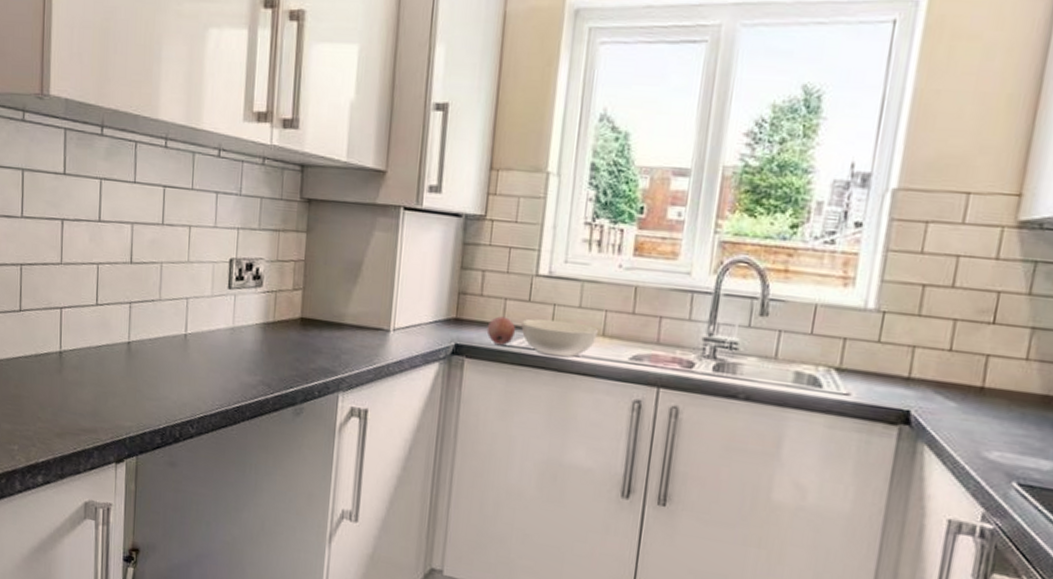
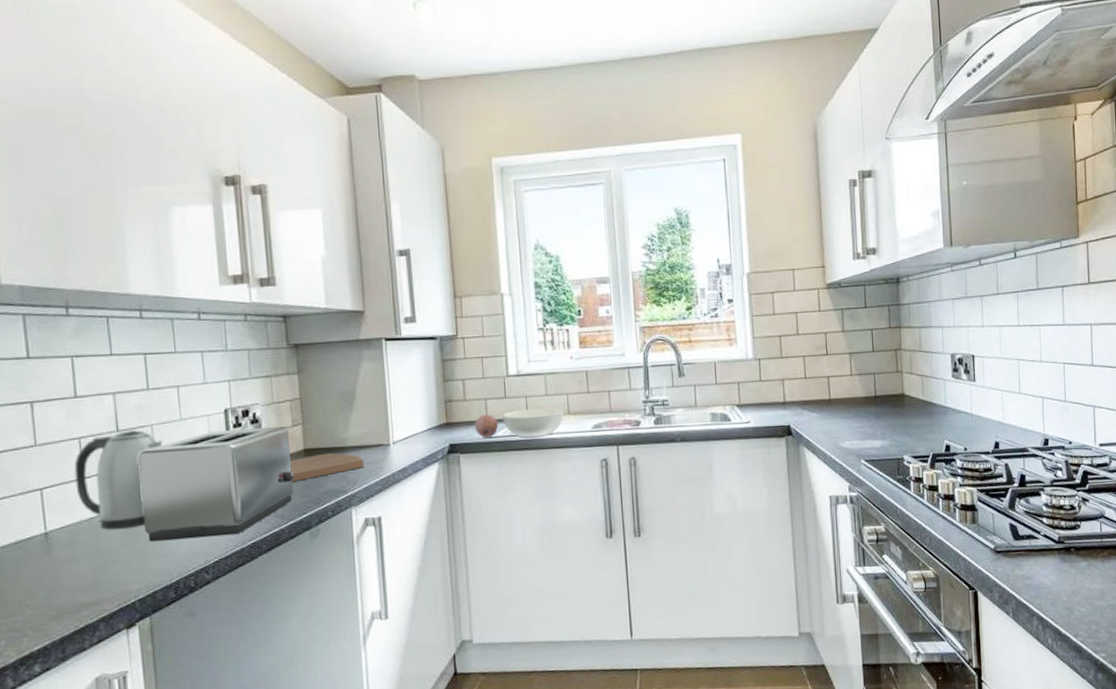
kettle: none [89,264,169,364] -> present [74,430,163,530]
toaster: none [143,280,289,394] -> present [138,426,294,542]
cutting board: none [284,326,360,351] -> present [290,453,365,482]

